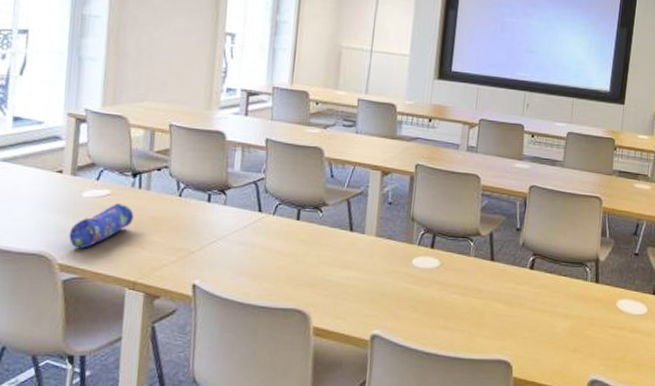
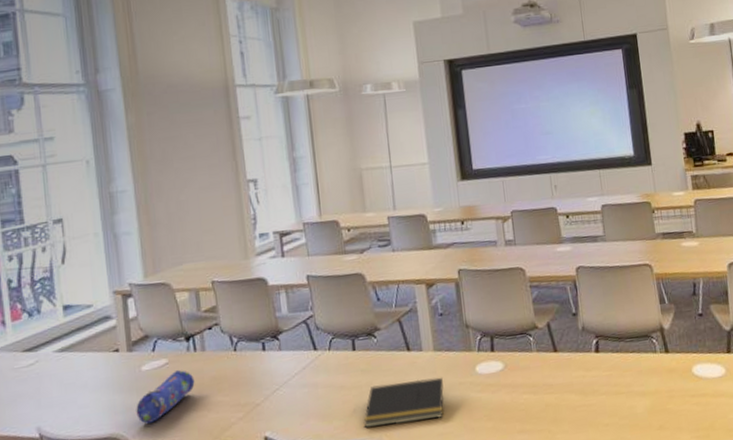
notepad: none [292,257,379,301] -> present [363,377,444,428]

